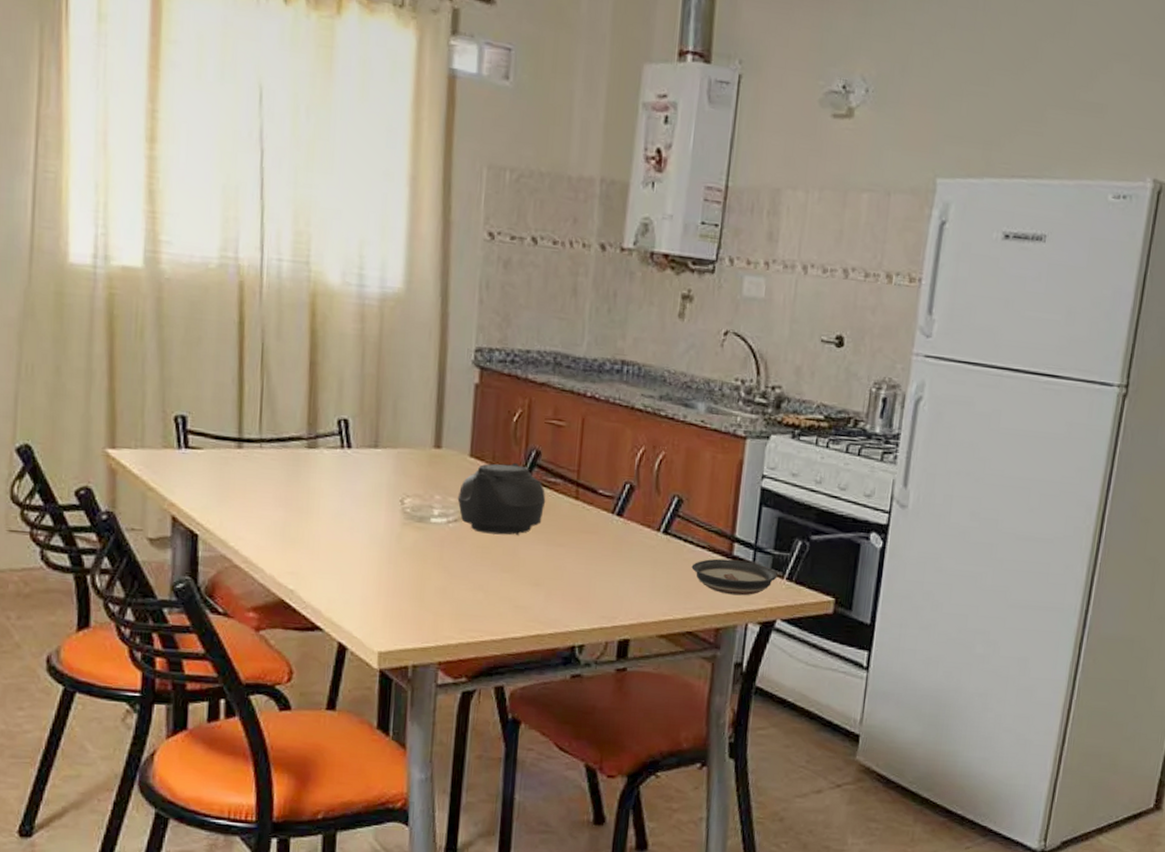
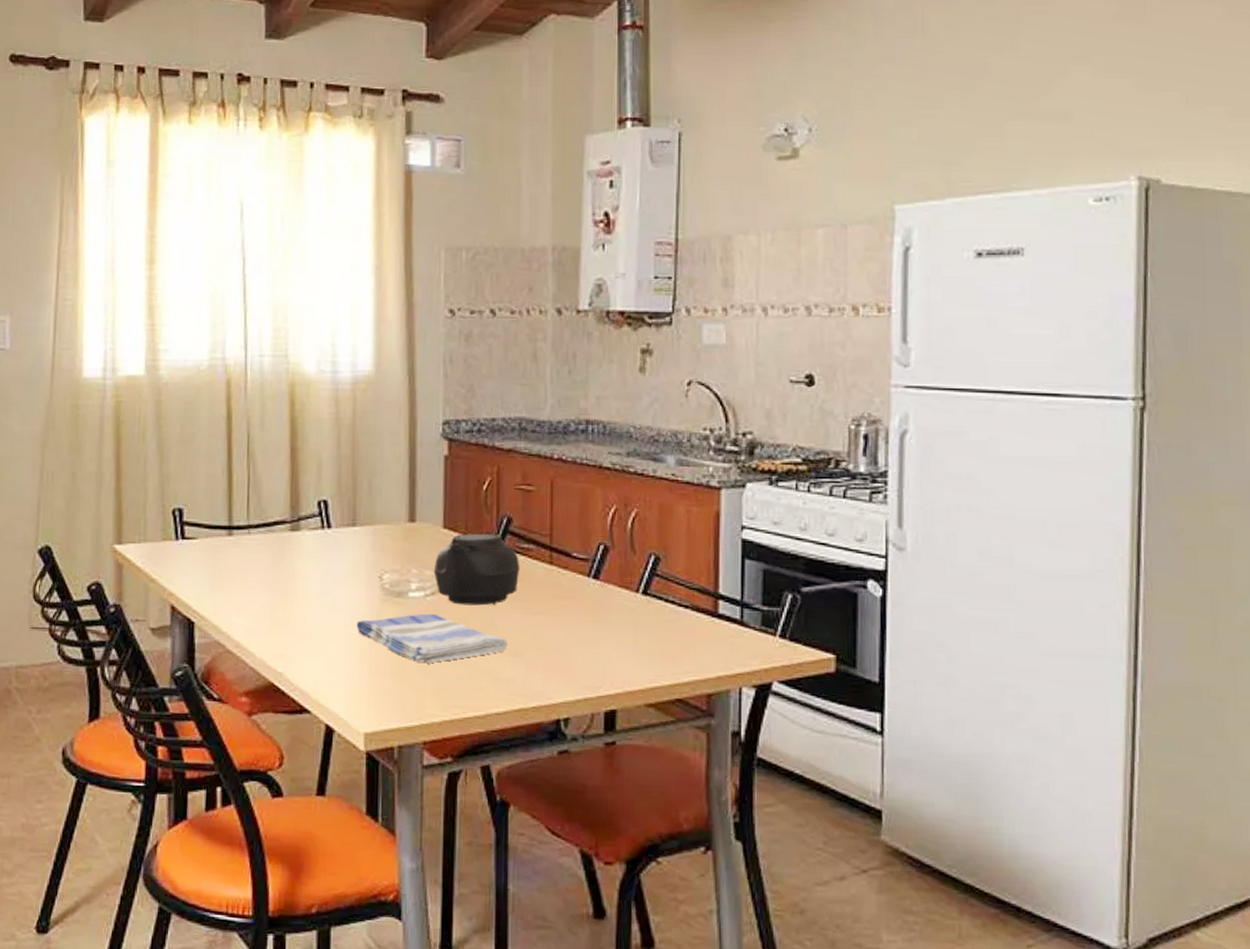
dish towel: none [374,539,528,588] -> present [356,613,507,664]
saucer: present [691,558,777,596] -> none [675,618,769,657]

